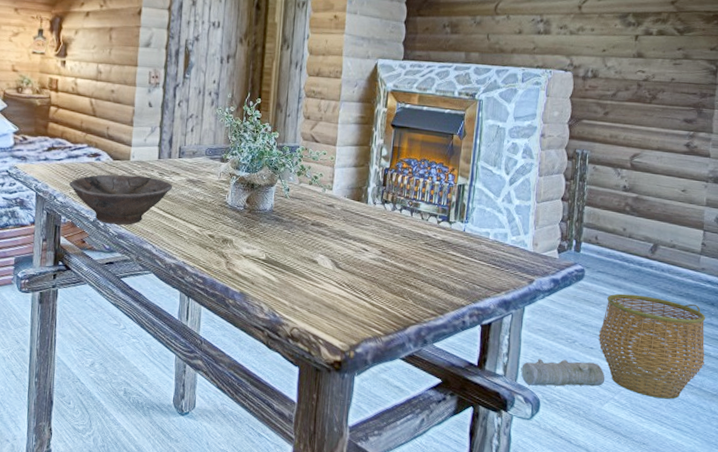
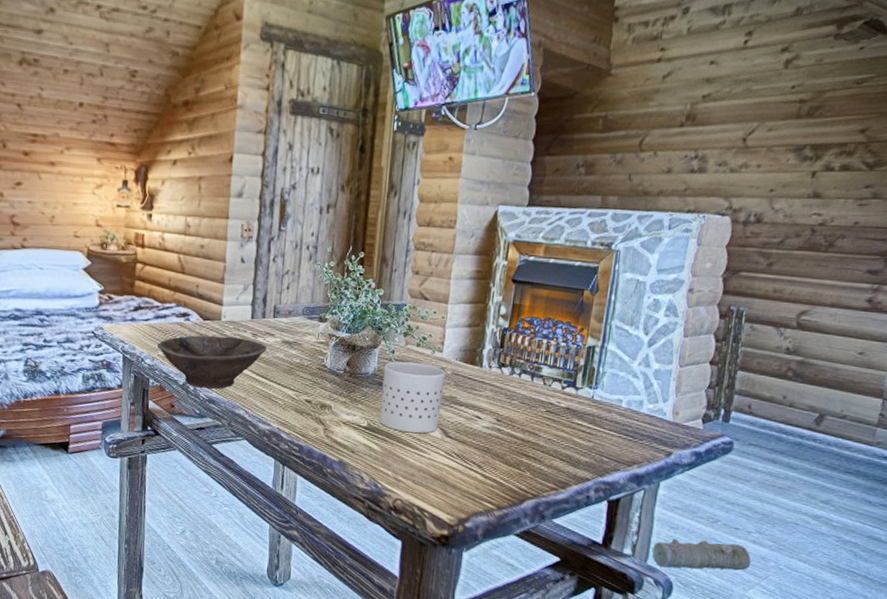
mug: none [276,198,336,266] -> present [379,361,446,434]
basket: present [598,293,706,399] -> none [745,469,879,587]

